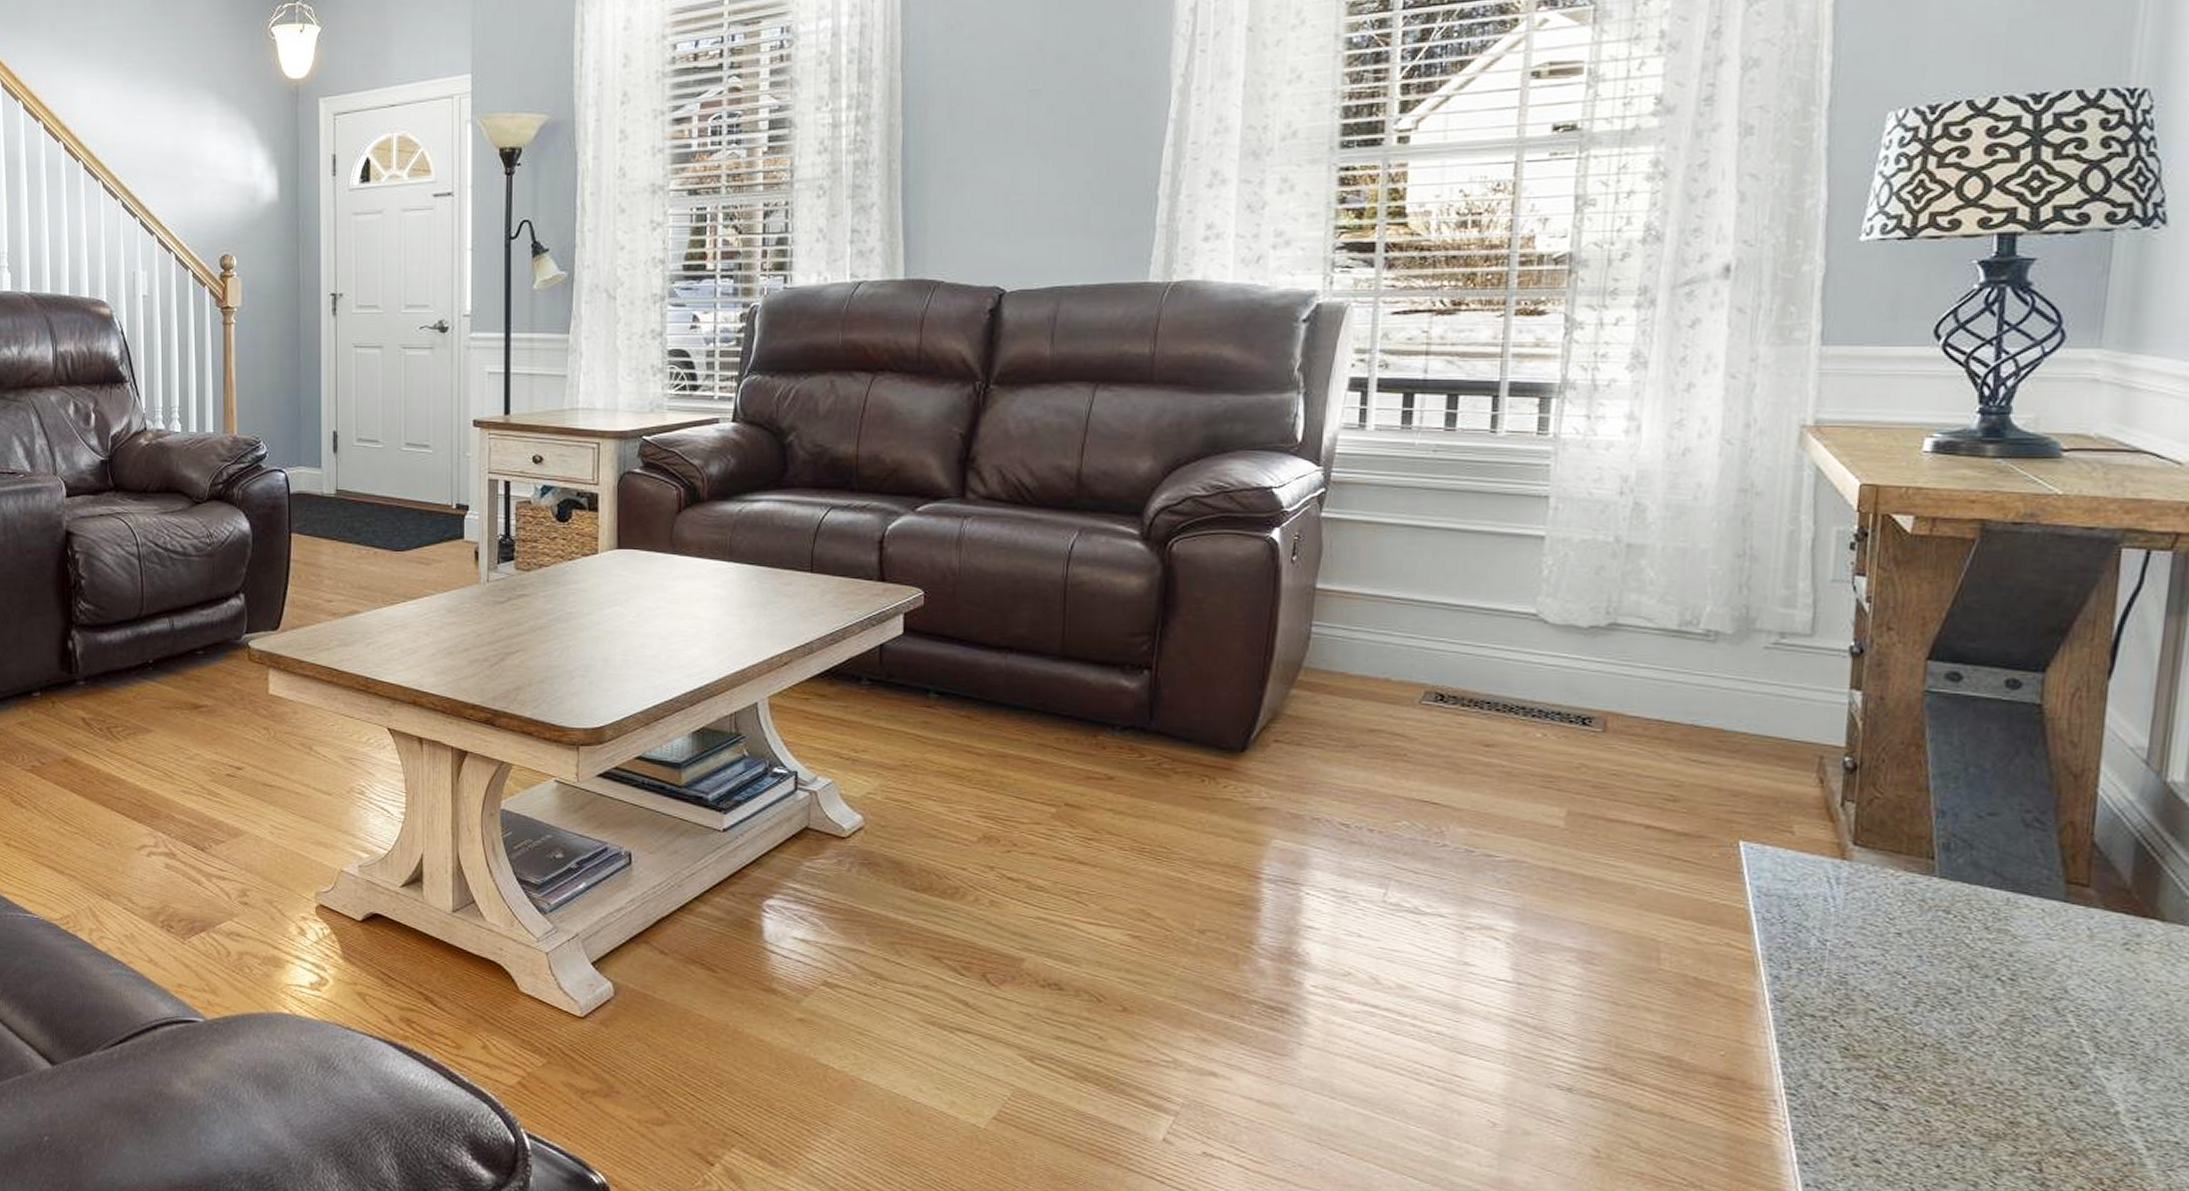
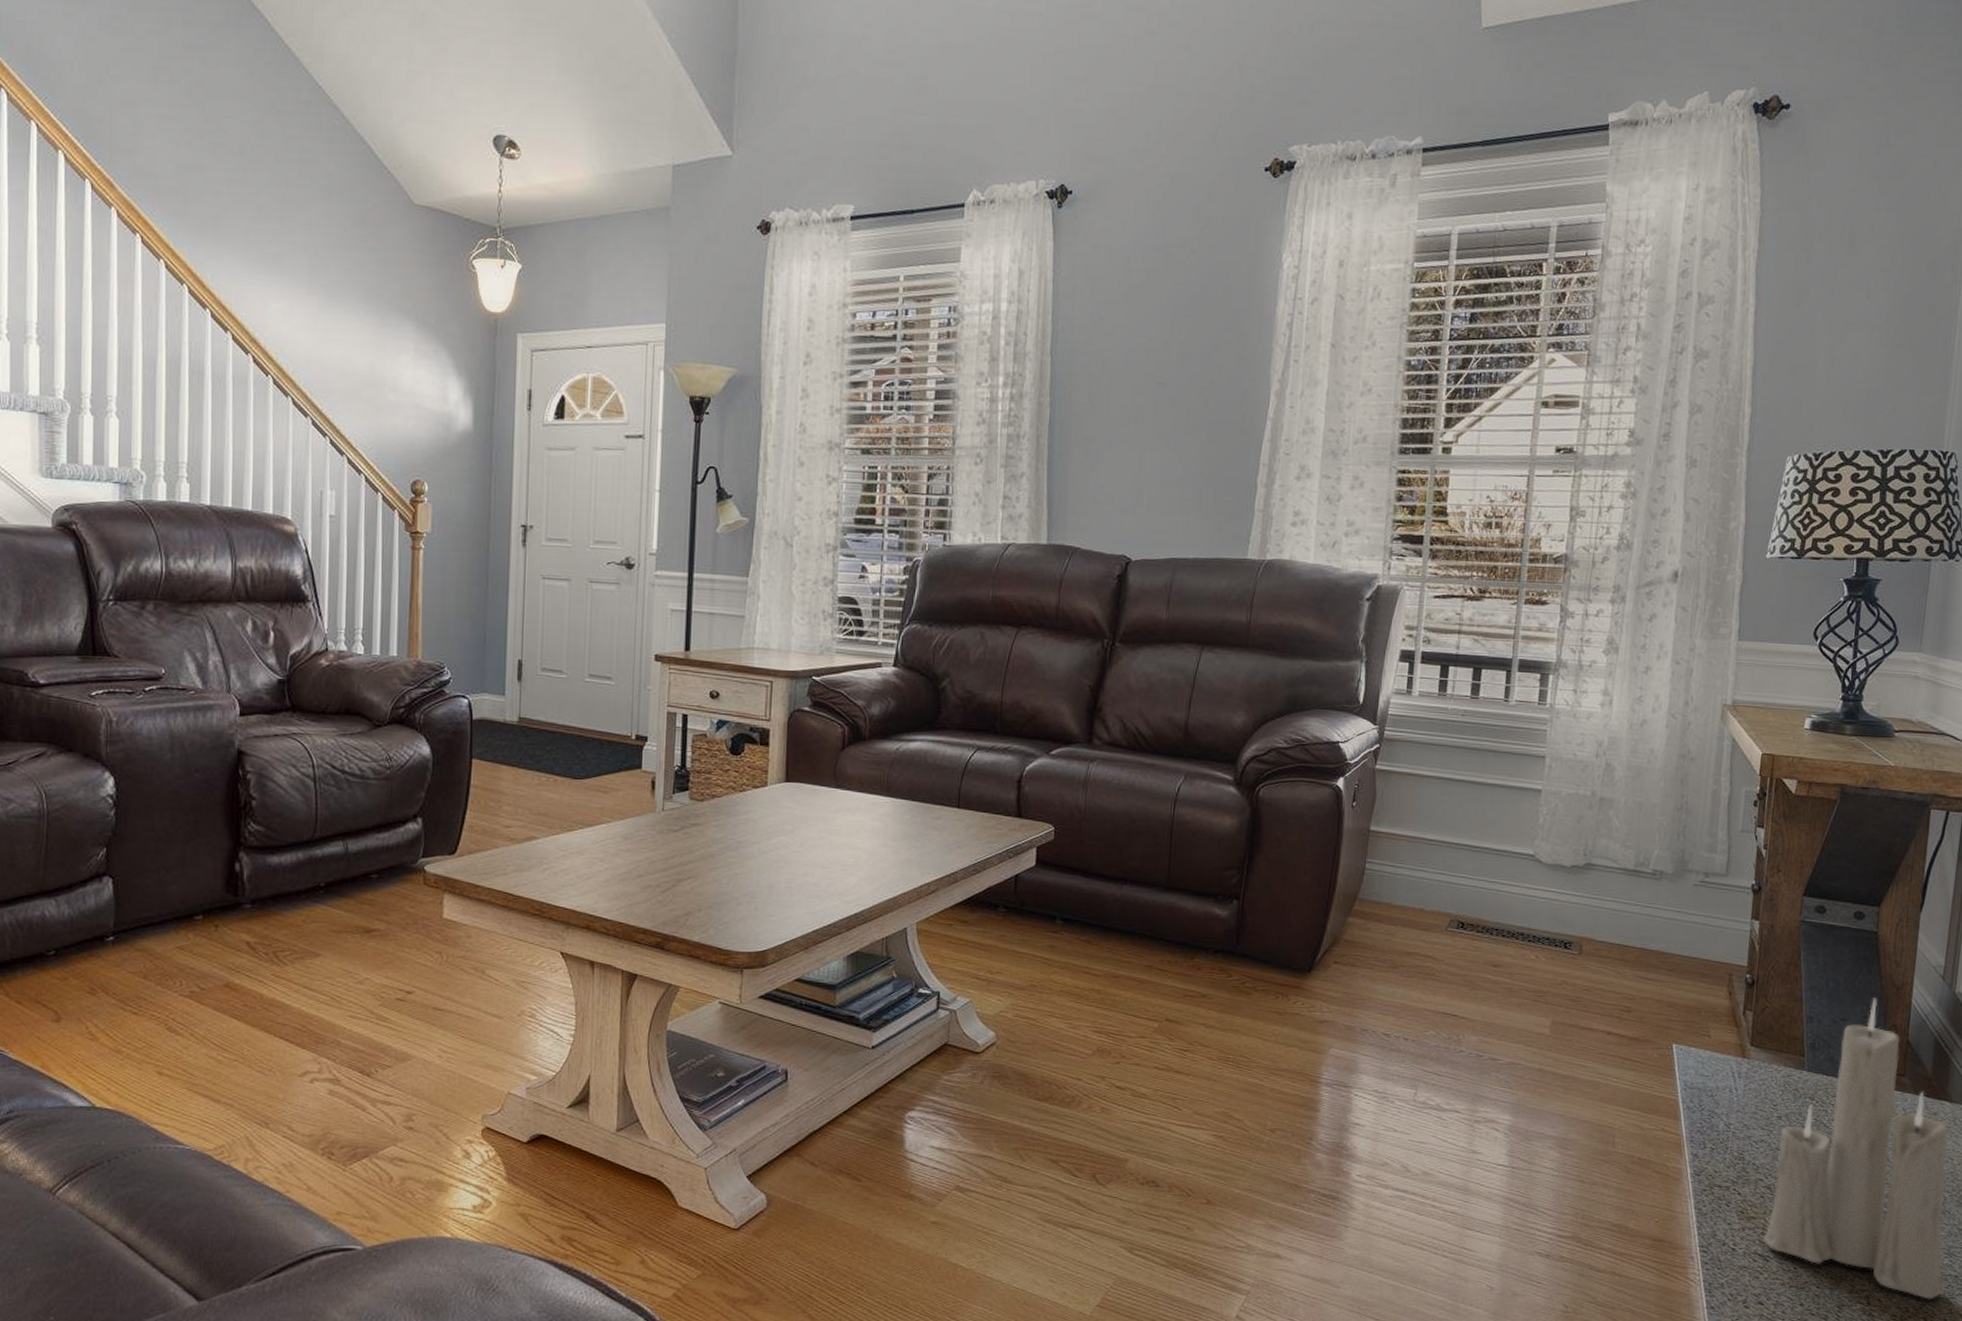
candle: none [1878,788,2160,1170] -> present [1763,998,1948,1299]

